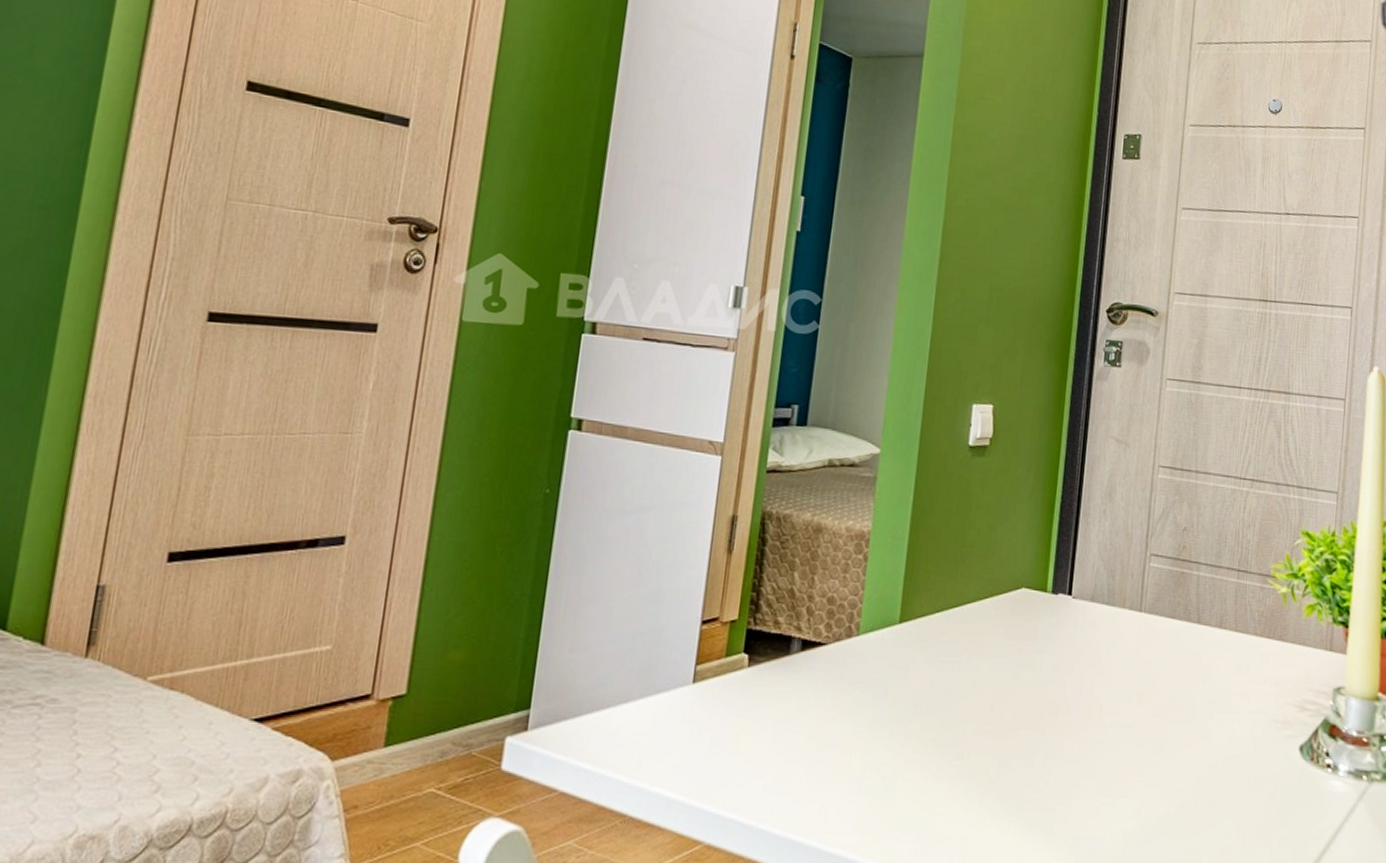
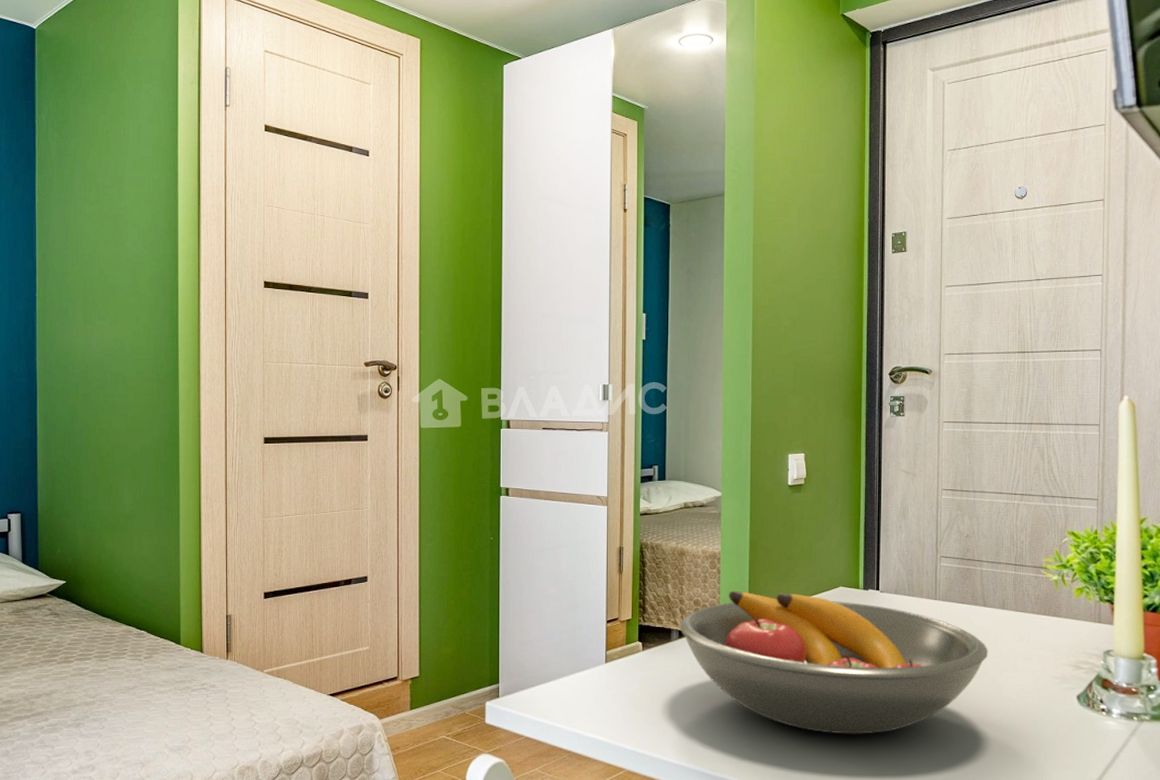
fruit bowl: none [804,585,1199,794] -> present [680,590,988,734]

